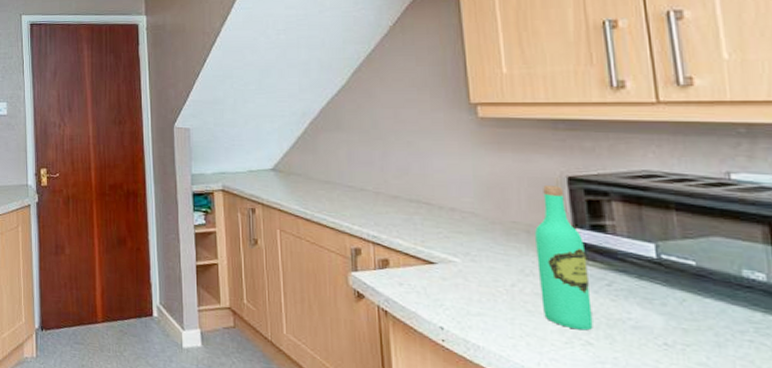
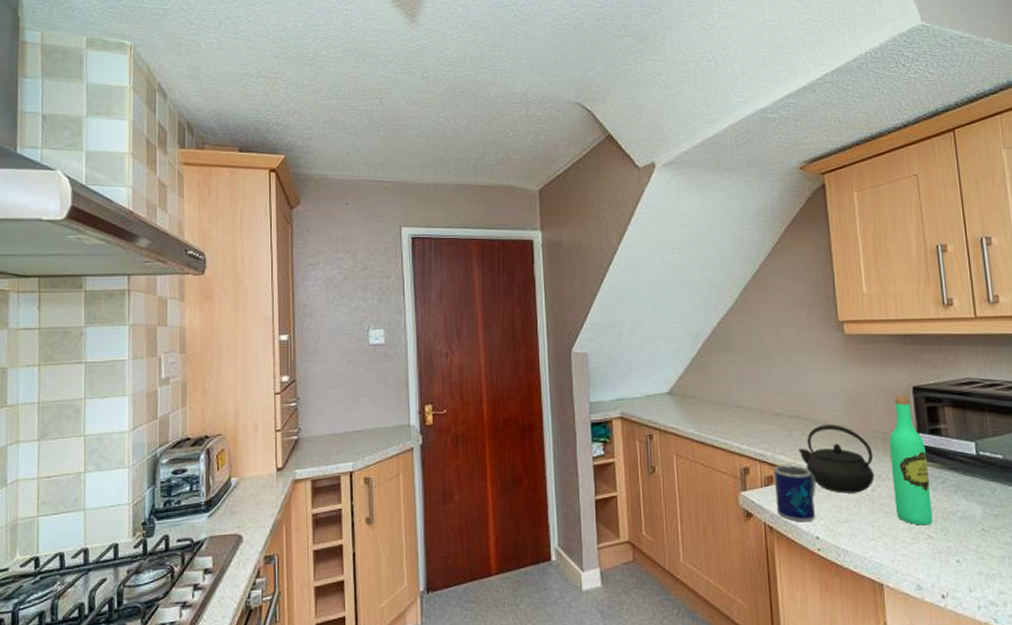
mug: none [389,249,441,311] -> present [773,465,816,522]
kettle: none [419,211,515,287] -> present [798,424,875,493]

